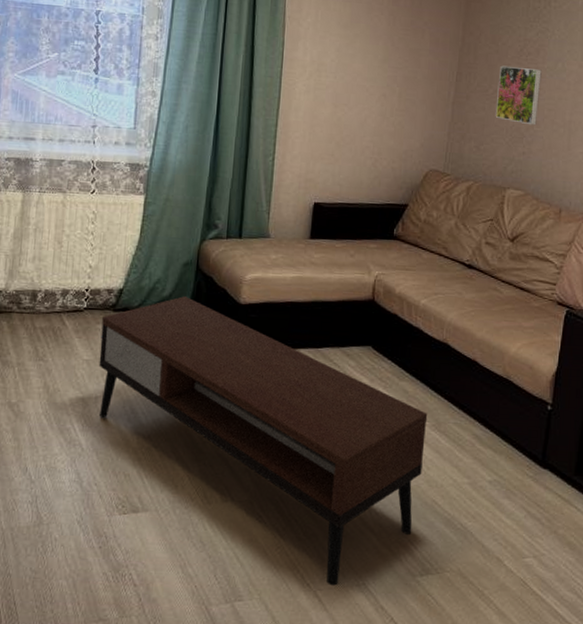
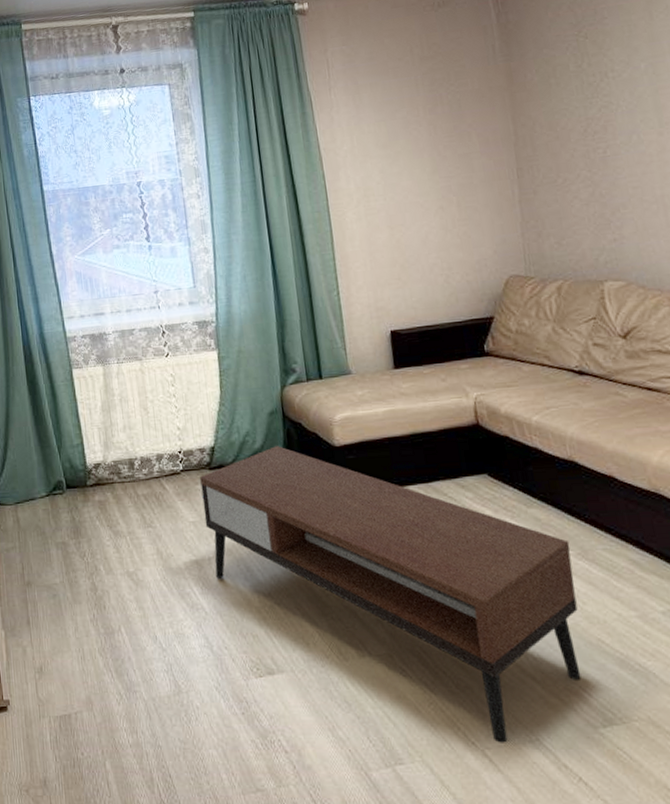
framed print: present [495,65,542,126] -> none [564,147,623,209]

